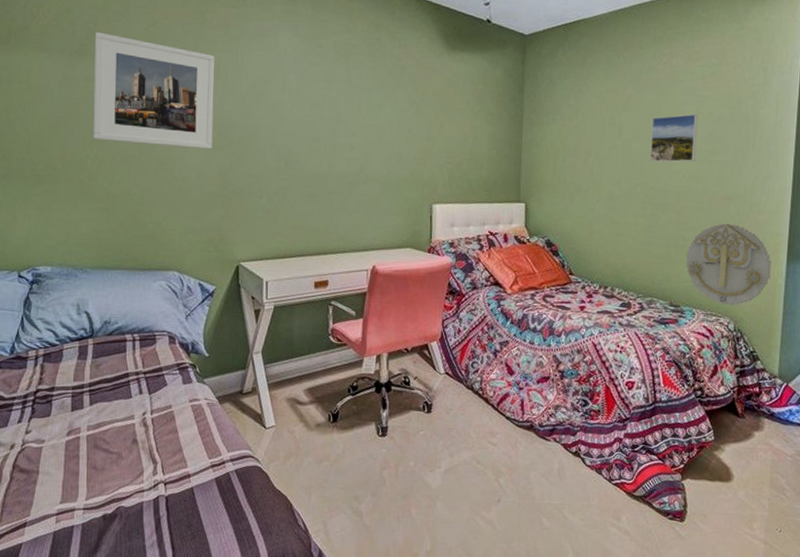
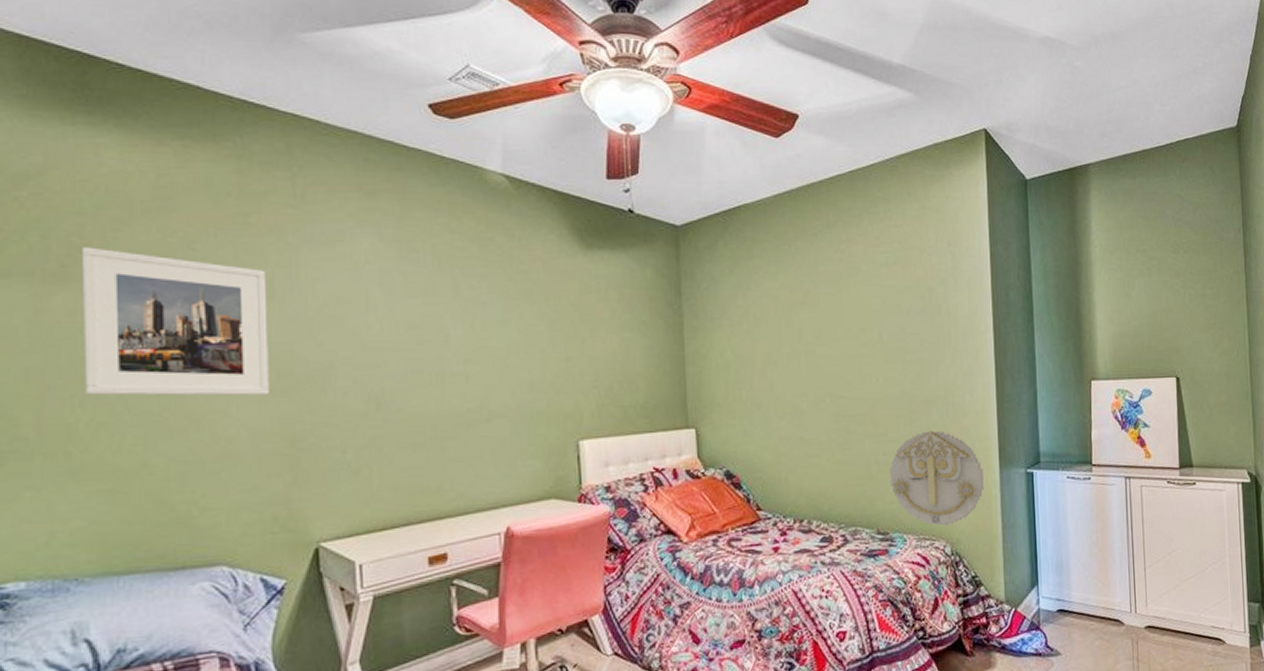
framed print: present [649,113,699,163] -> none [835,307,889,366]

